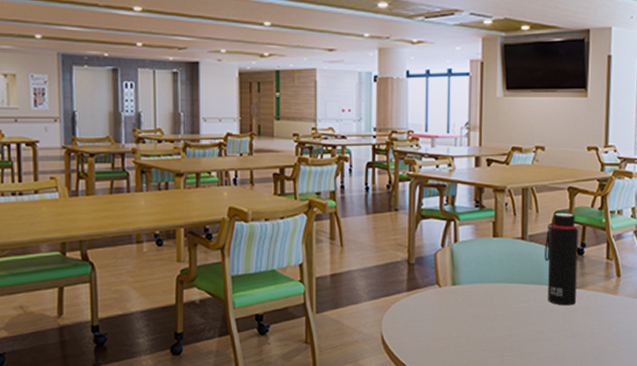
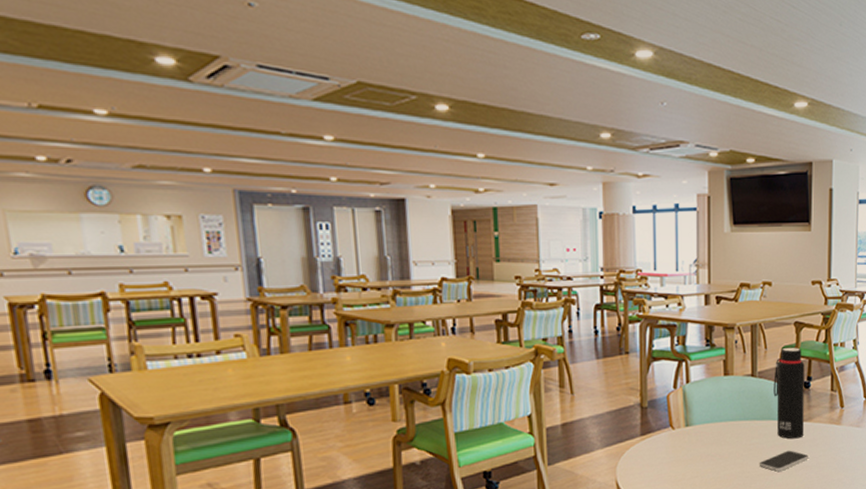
smartphone: none [527,317,582,338] -> present [759,450,810,472]

